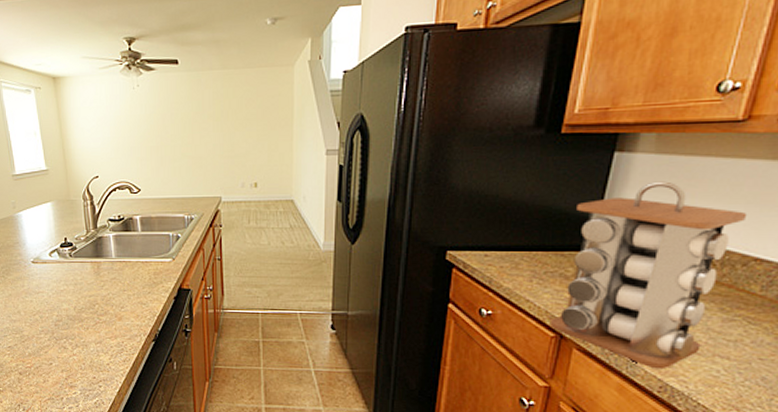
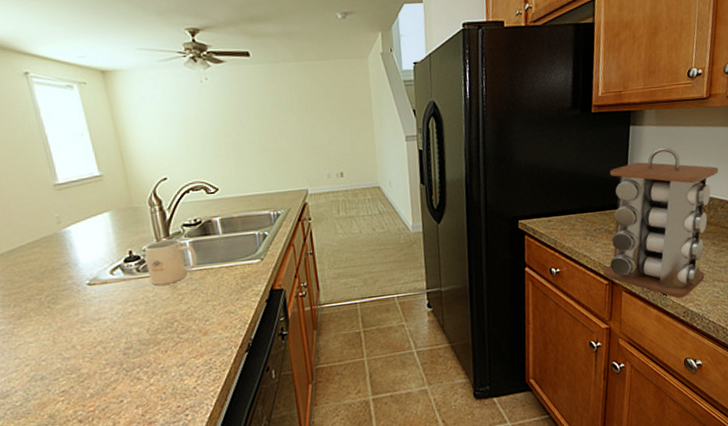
mug: none [76,231,118,271] -> present [144,239,198,286]

